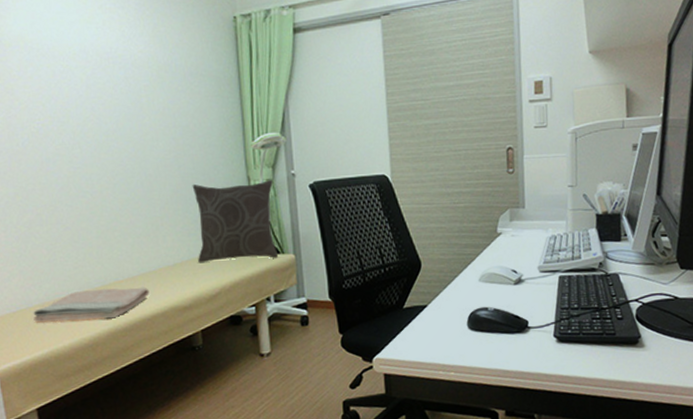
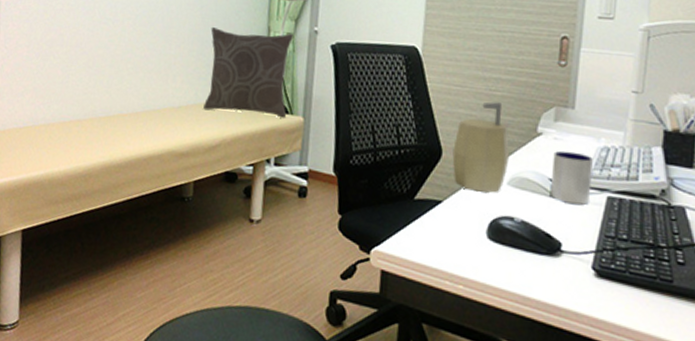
towel: present [33,287,150,323] -> none [37,117,150,152]
soap dispenser: none [430,212,478,292] -> present [452,101,510,193]
mug: none [513,244,546,288] -> present [550,150,593,205]

